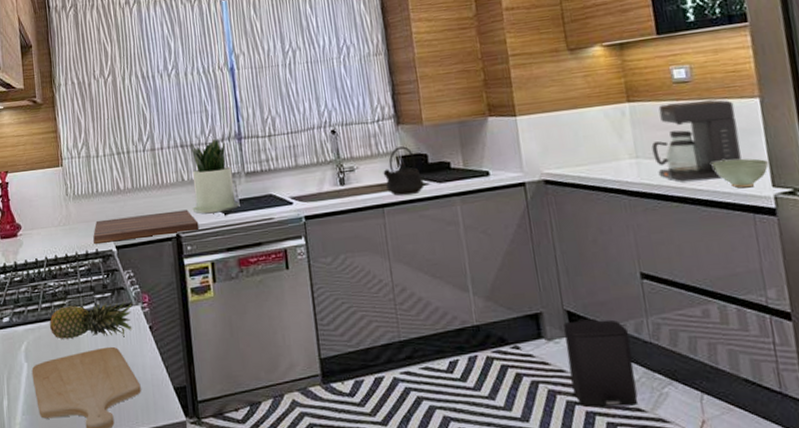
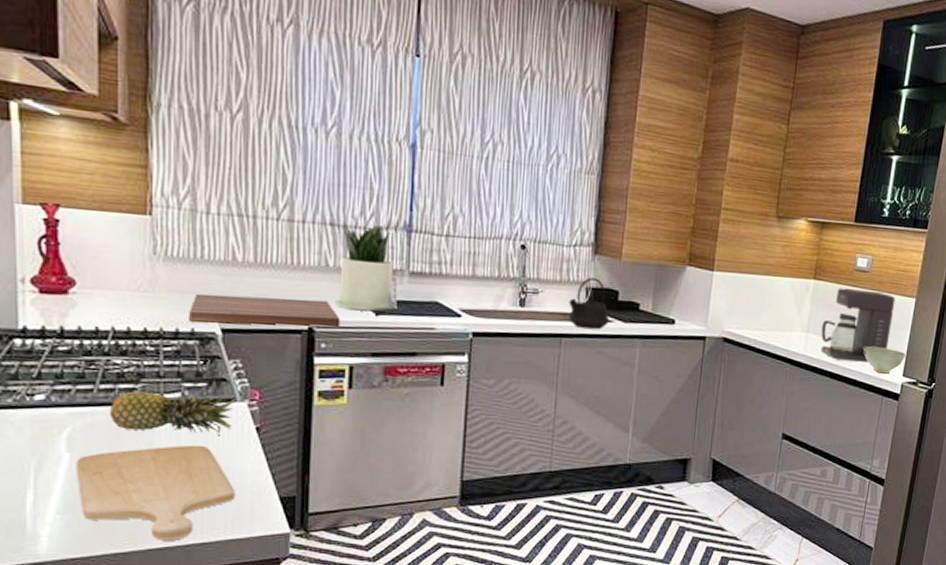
pedal bin: present [563,319,638,407] -> none [700,468,760,544]

